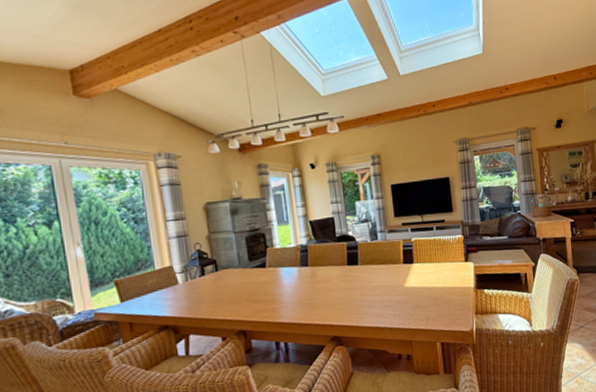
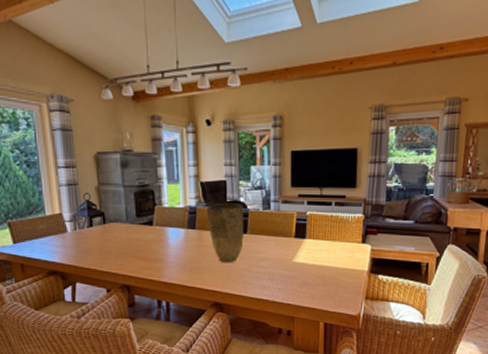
vase: none [318,237,356,295] -> present [207,203,244,262]

